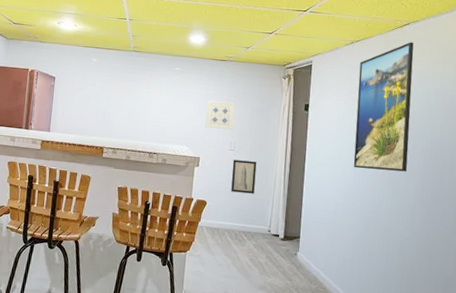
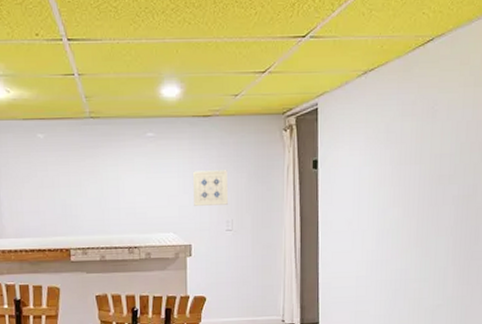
wall art: present [231,159,257,194] -> none [232,240,261,281]
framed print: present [353,42,414,172] -> none [375,63,440,232]

